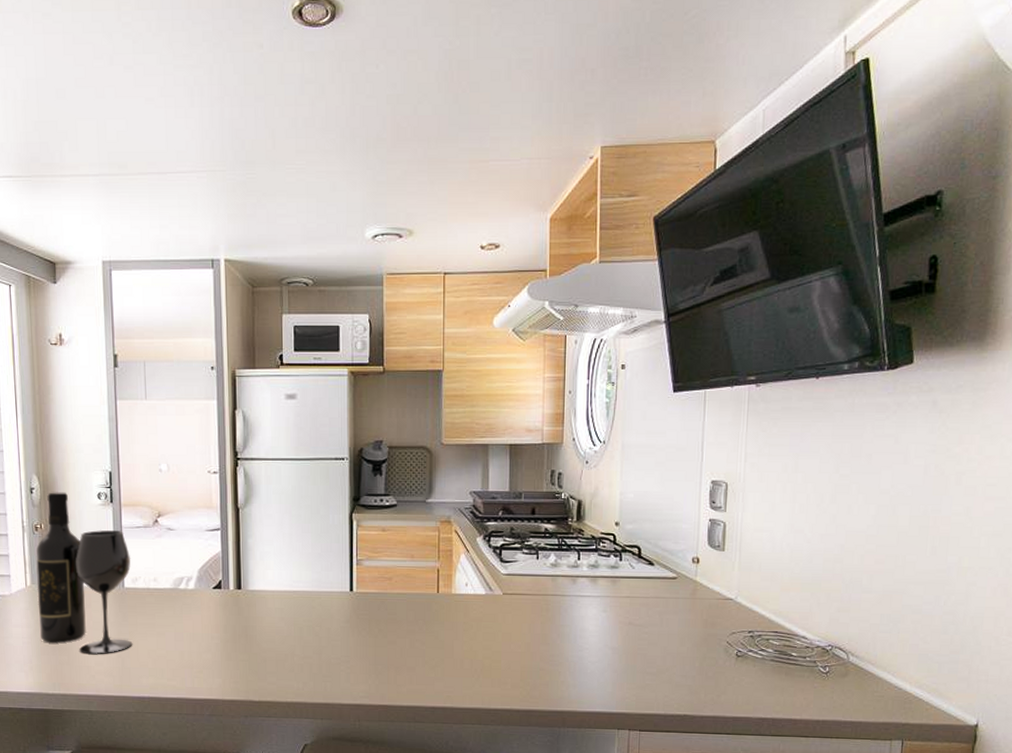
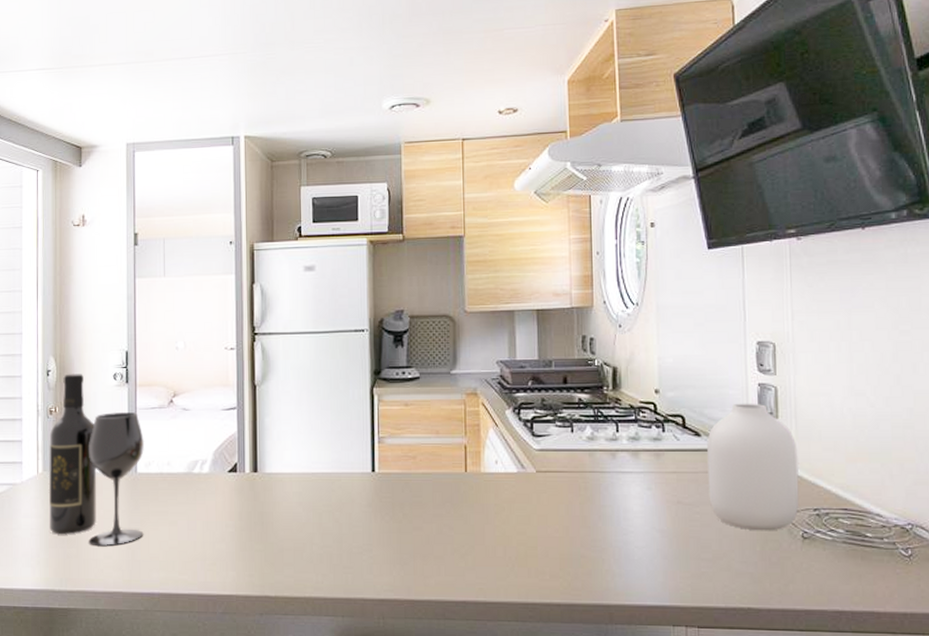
vase: none [657,536,739,650] -> present [707,403,799,531]

